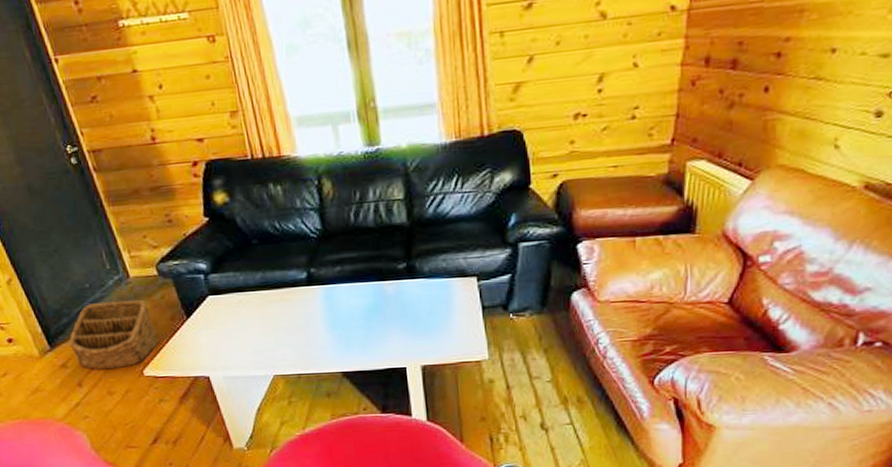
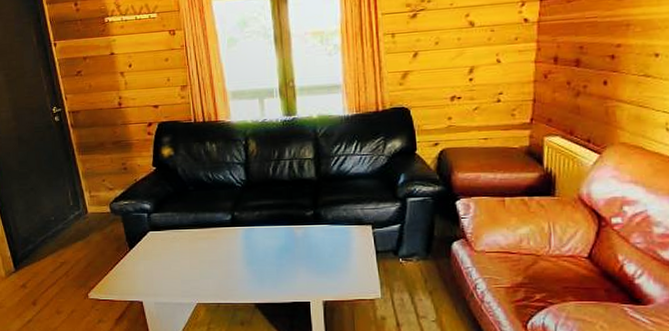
basket: present [68,299,160,369] -> none [30,232,105,291]

